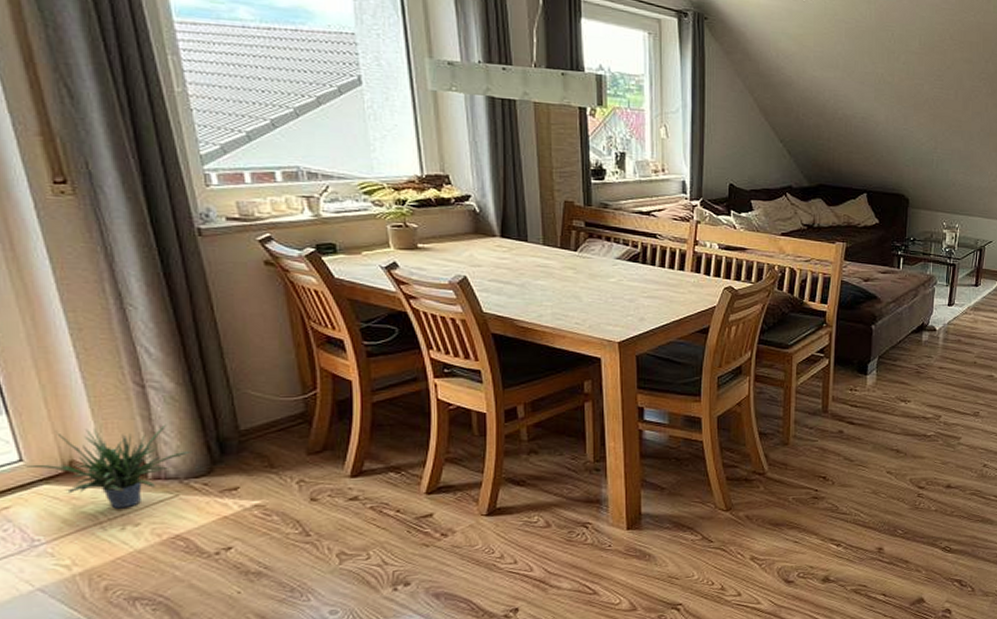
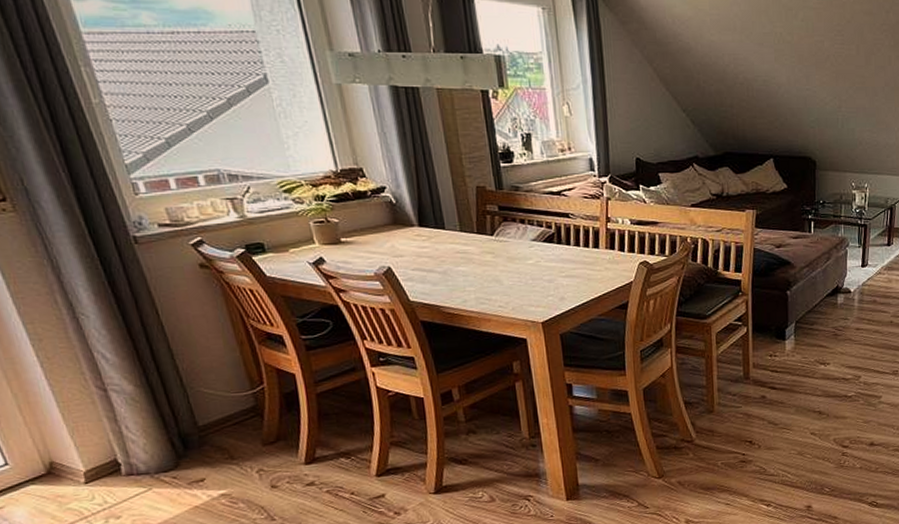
potted plant: present [26,424,193,509] -> none [12,424,159,504]

